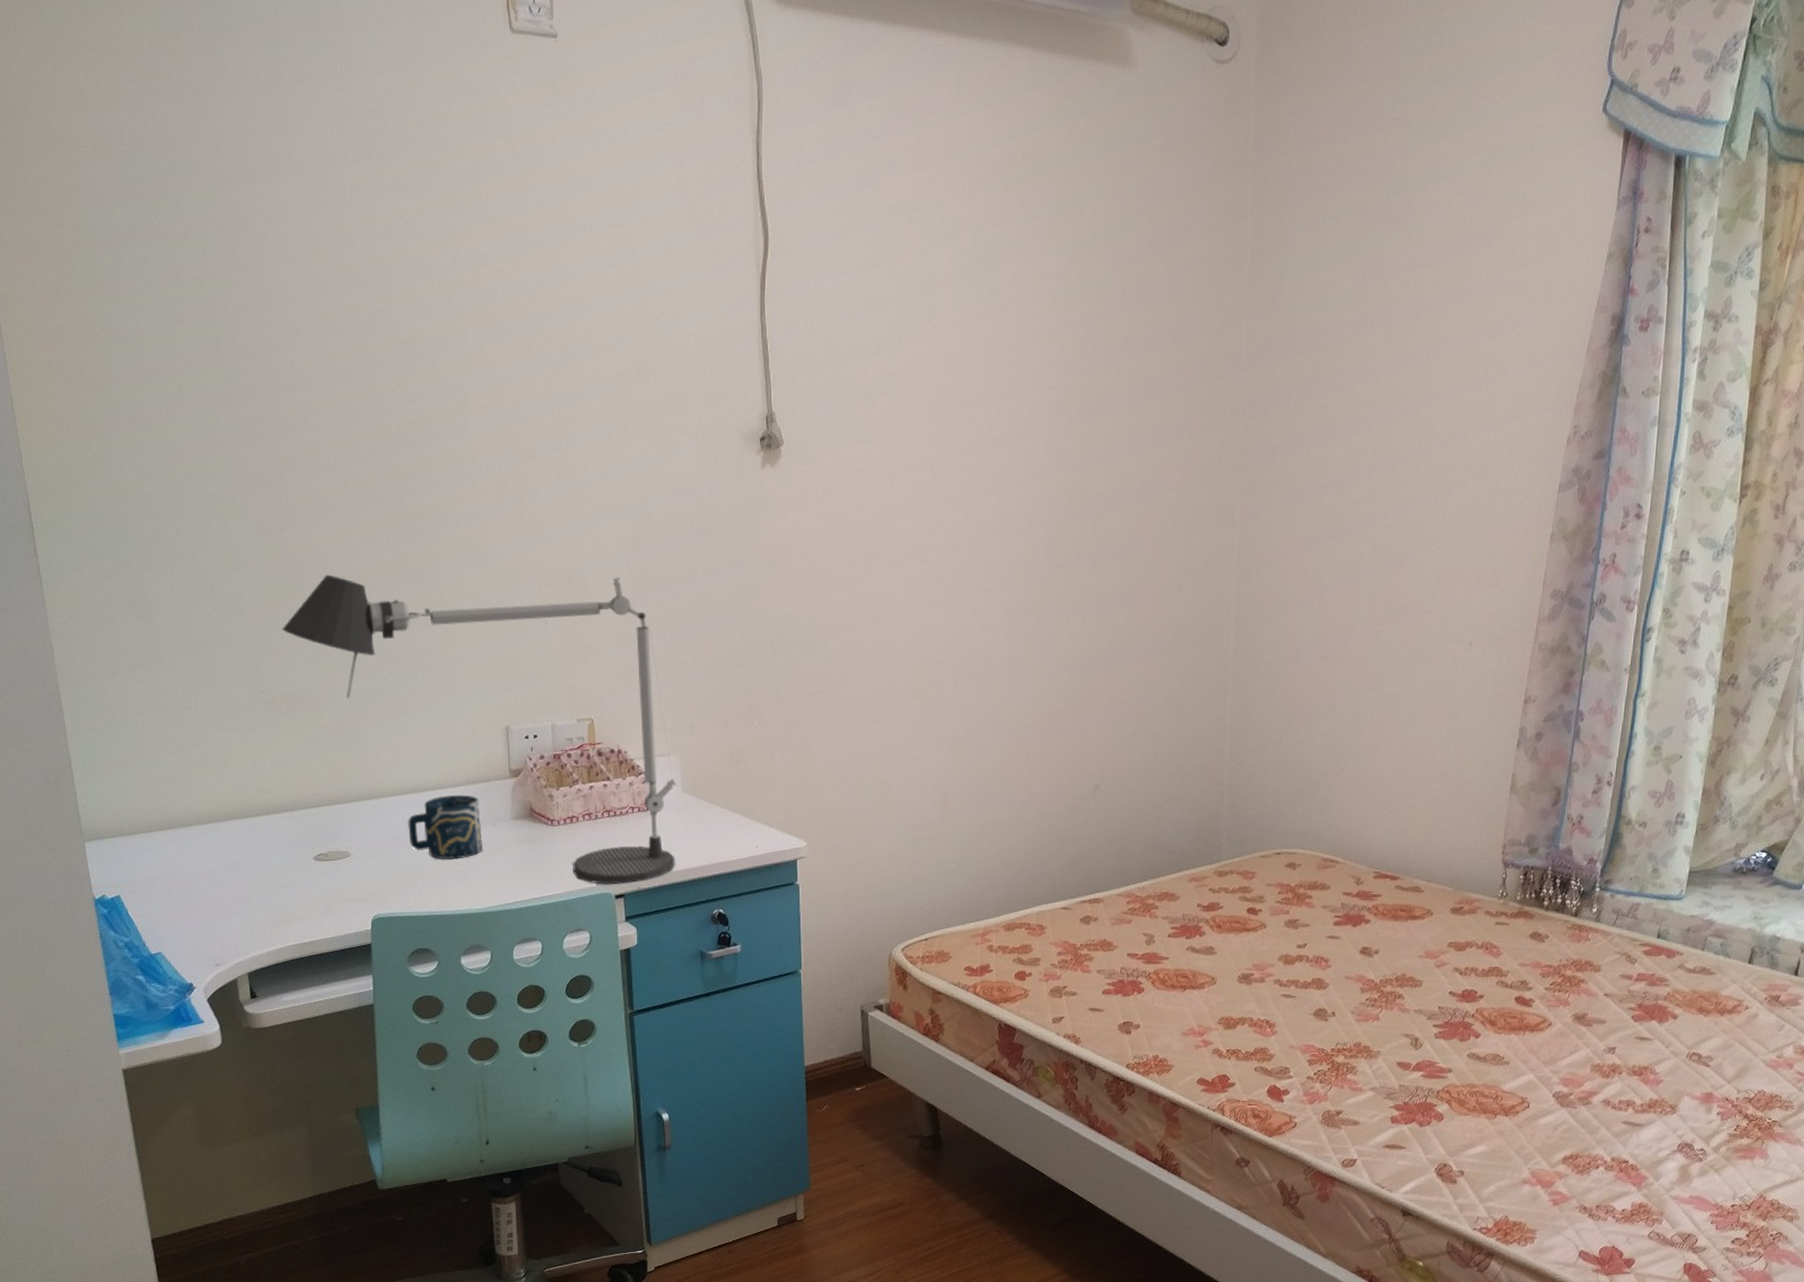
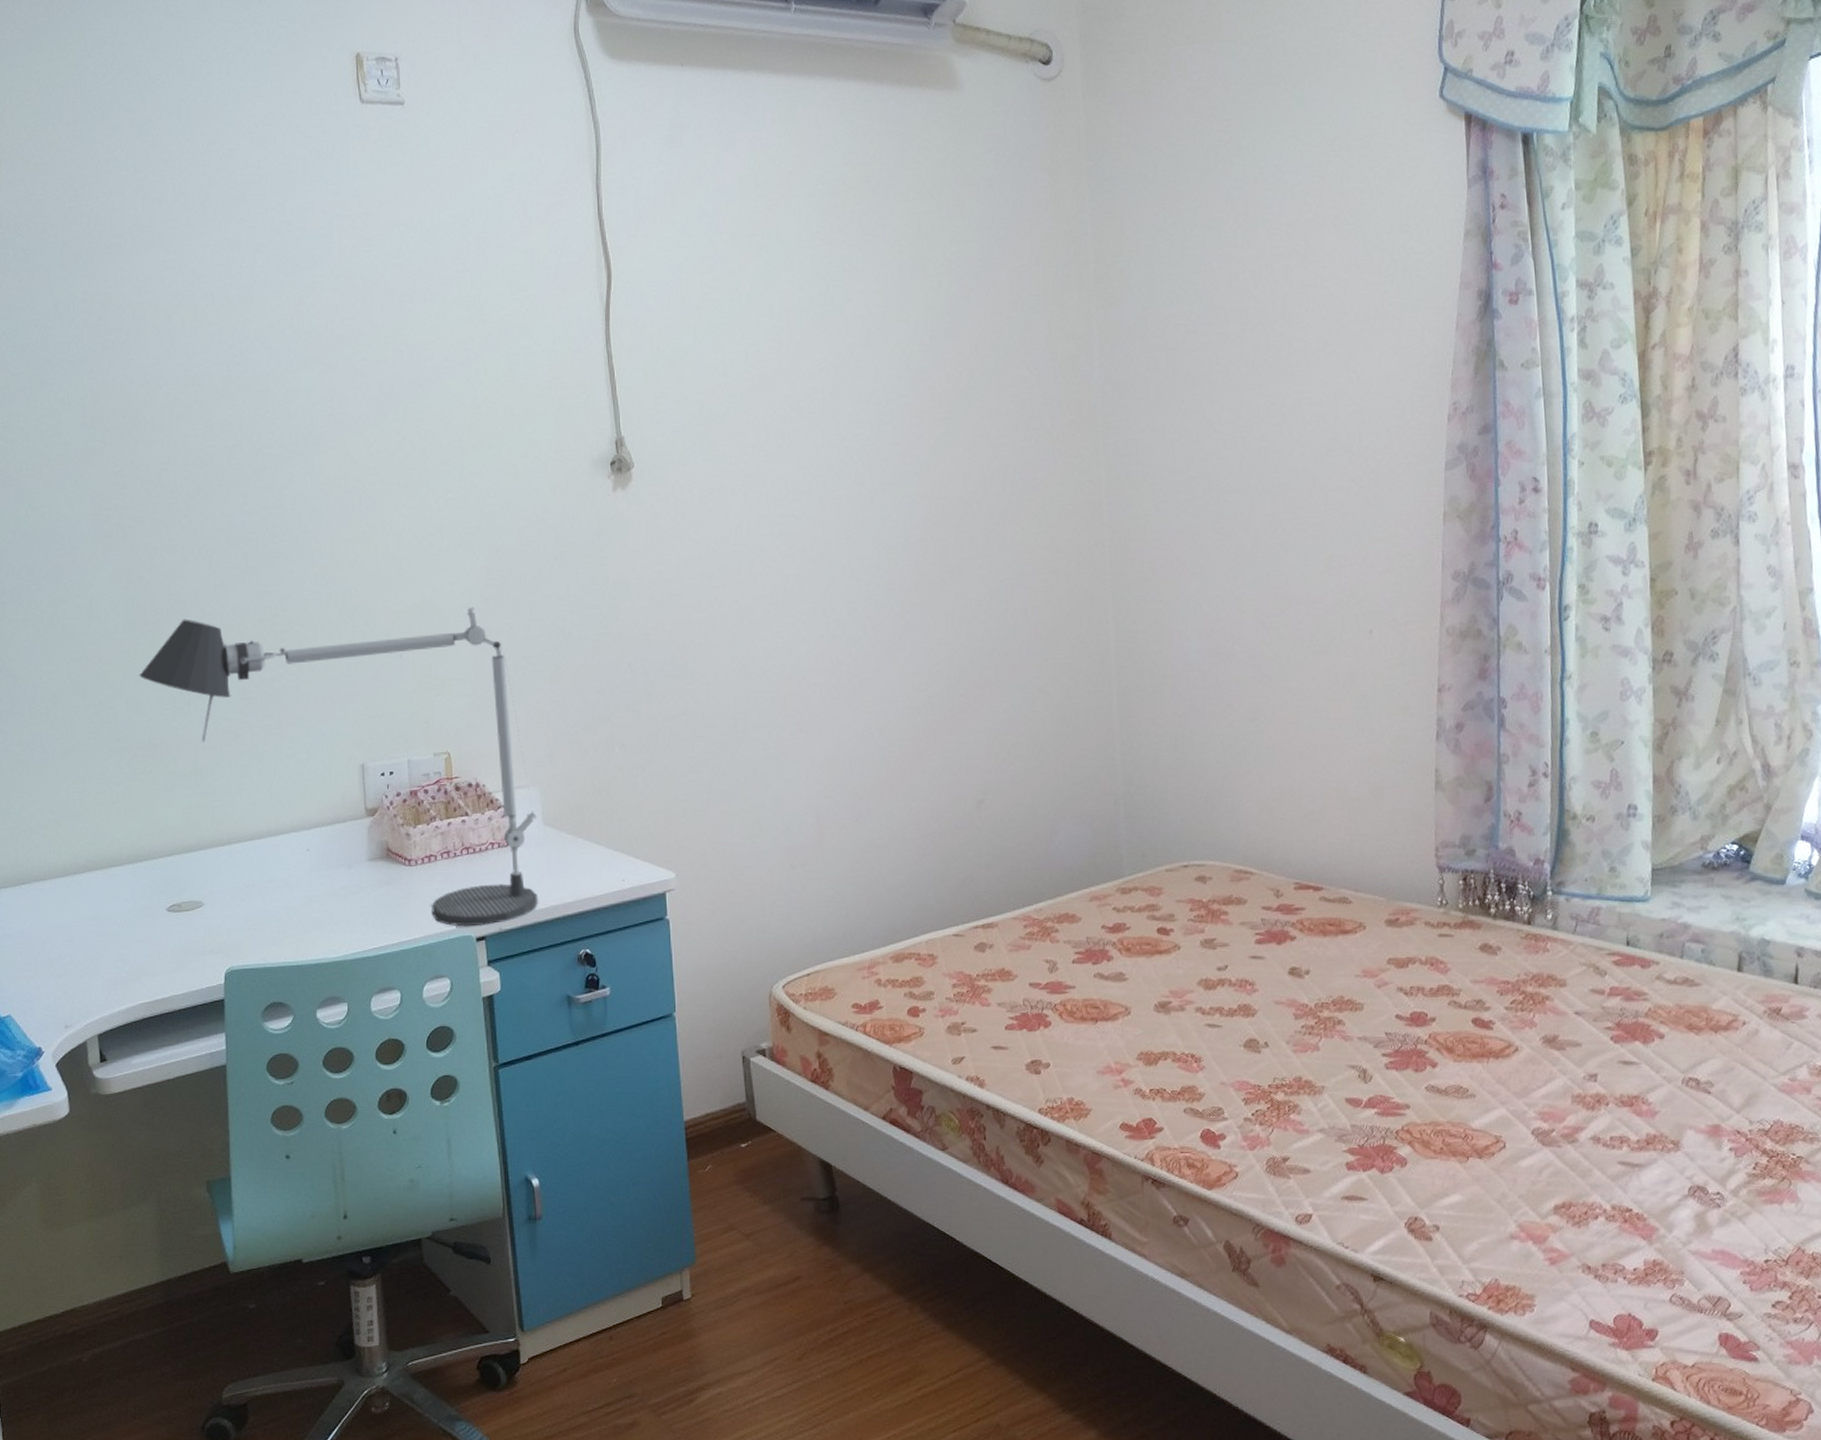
cup: present [408,794,483,859] -> none [262,837,339,906]

